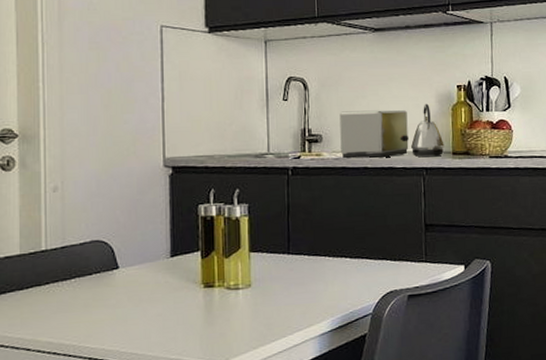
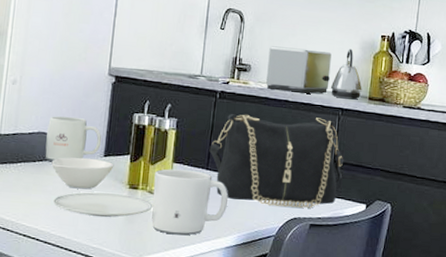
mug: none [101,218,166,273] -> present [44,116,102,162]
bowl: none [111,260,184,297] -> present [51,157,114,189]
plate: none [119,294,234,325] -> present [53,192,153,217]
mug: none [231,257,317,331] -> present [151,169,229,236]
handbag: none [288,181,436,283] -> present [209,114,344,208]

